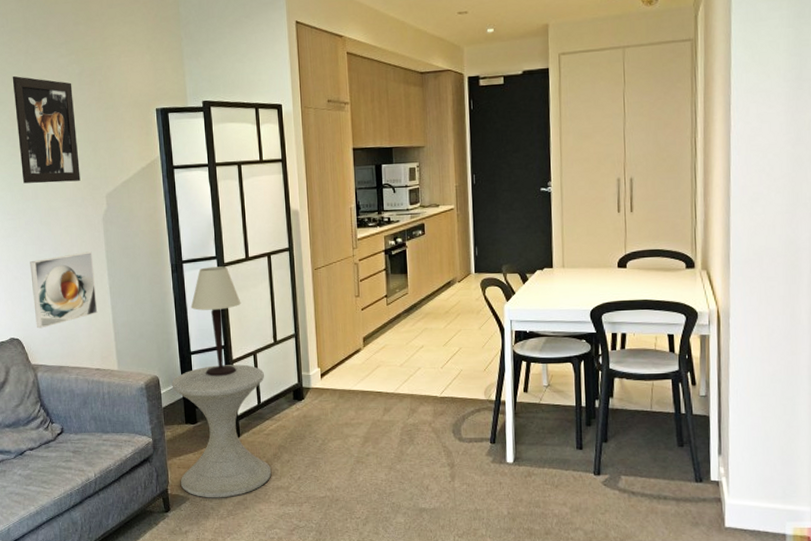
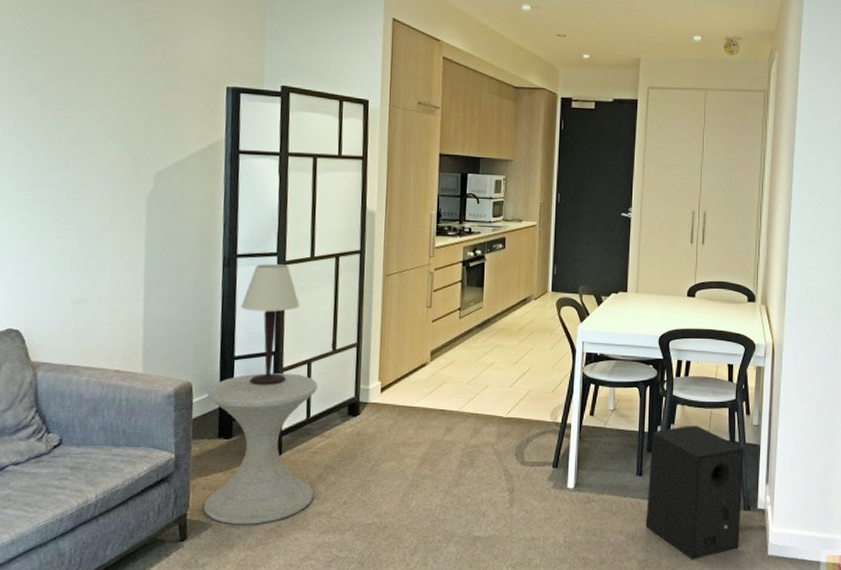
wall art: present [12,76,81,184] -> none [51,30,129,155]
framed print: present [30,251,98,329] -> none [44,235,129,320]
speaker: none [589,397,693,531] -> present [646,425,744,560]

